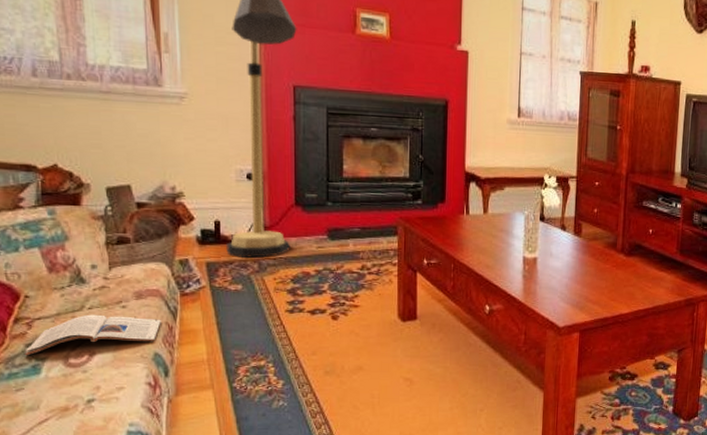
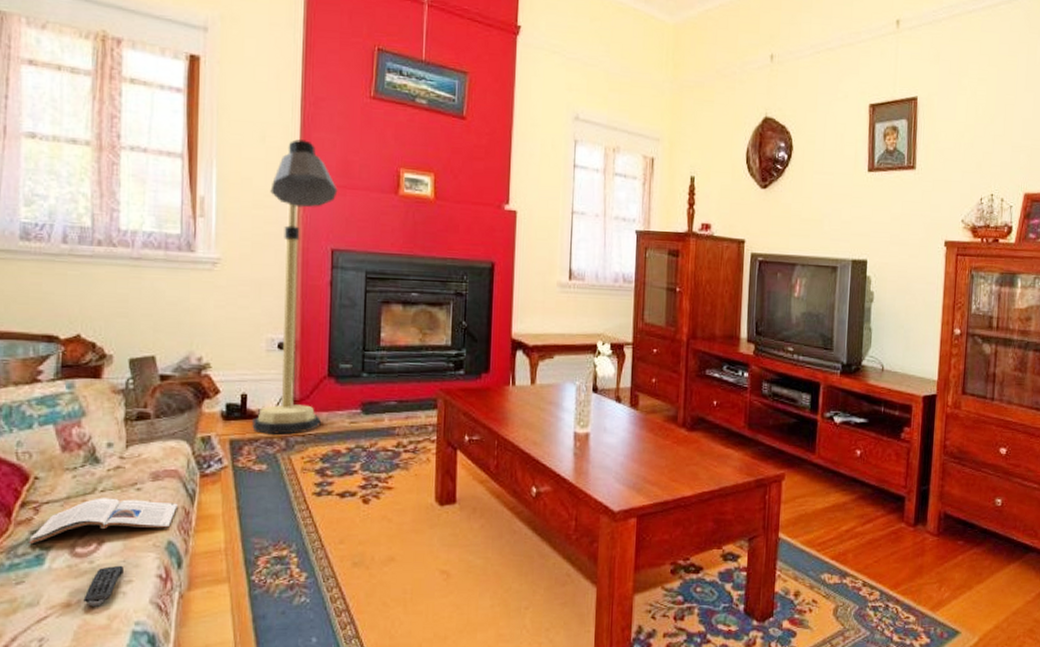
remote control: none [80,374,115,410] -> present [83,565,124,607]

